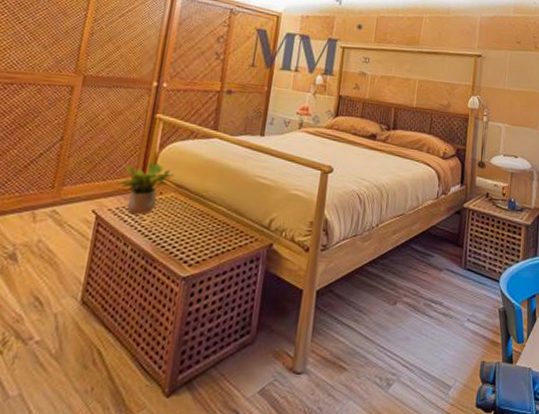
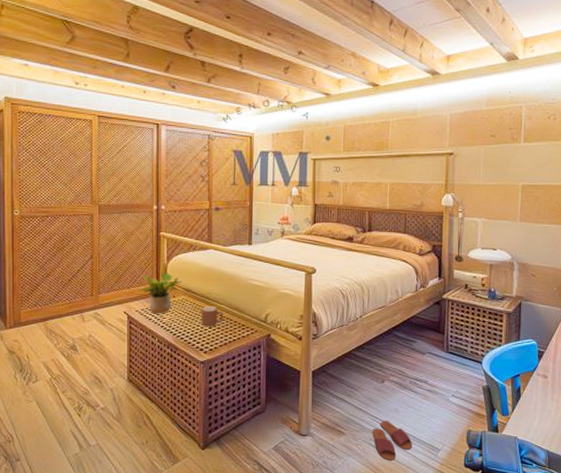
mug: none [190,206,219,234] -> present [201,305,223,328]
slippers: none [378,351,422,403] -> present [372,420,412,460]

